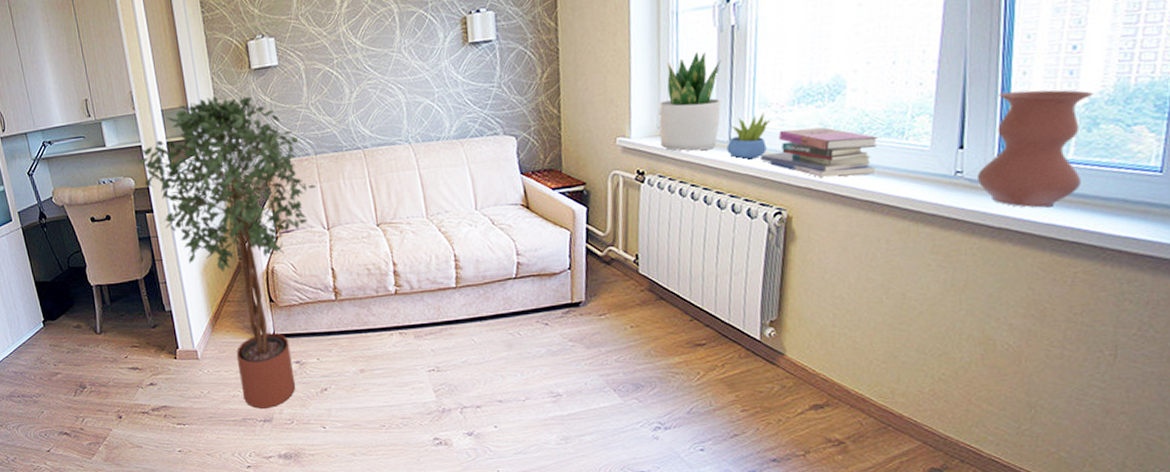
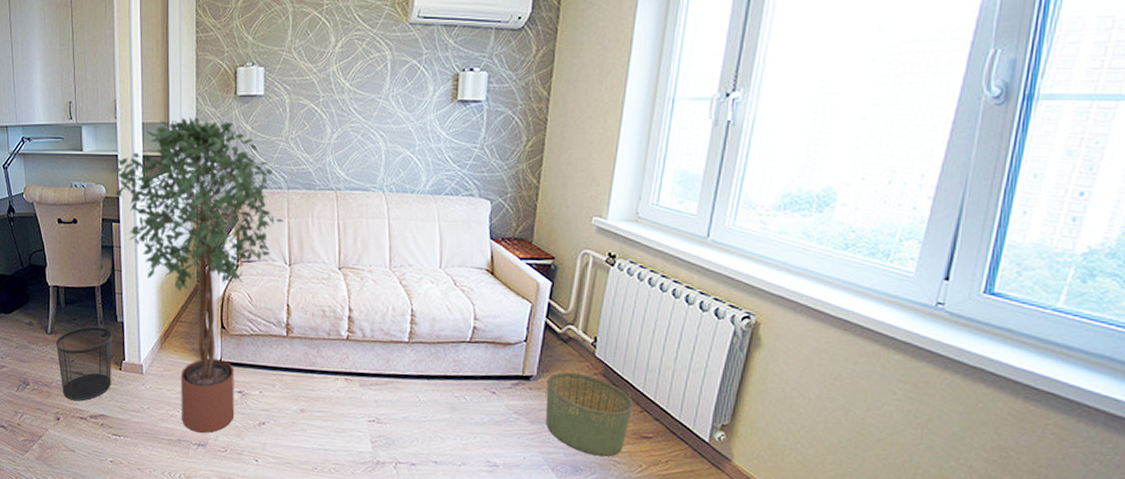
waste bin: none [106,319,169,397] -> present [55,326,112,402]
basket: none [596,291,683,370] -> present [545,371,633,457]
planter: present [659,52,721,152] -> none [636,143,712,243]
succulent plant: present [726,112,771,160] -> none [703,213,754,259]
books: present [760,127,877,178] -> none [737,234,861,292]
vase: present [976,89,1093,208] -> none [958,230,1094,354]

